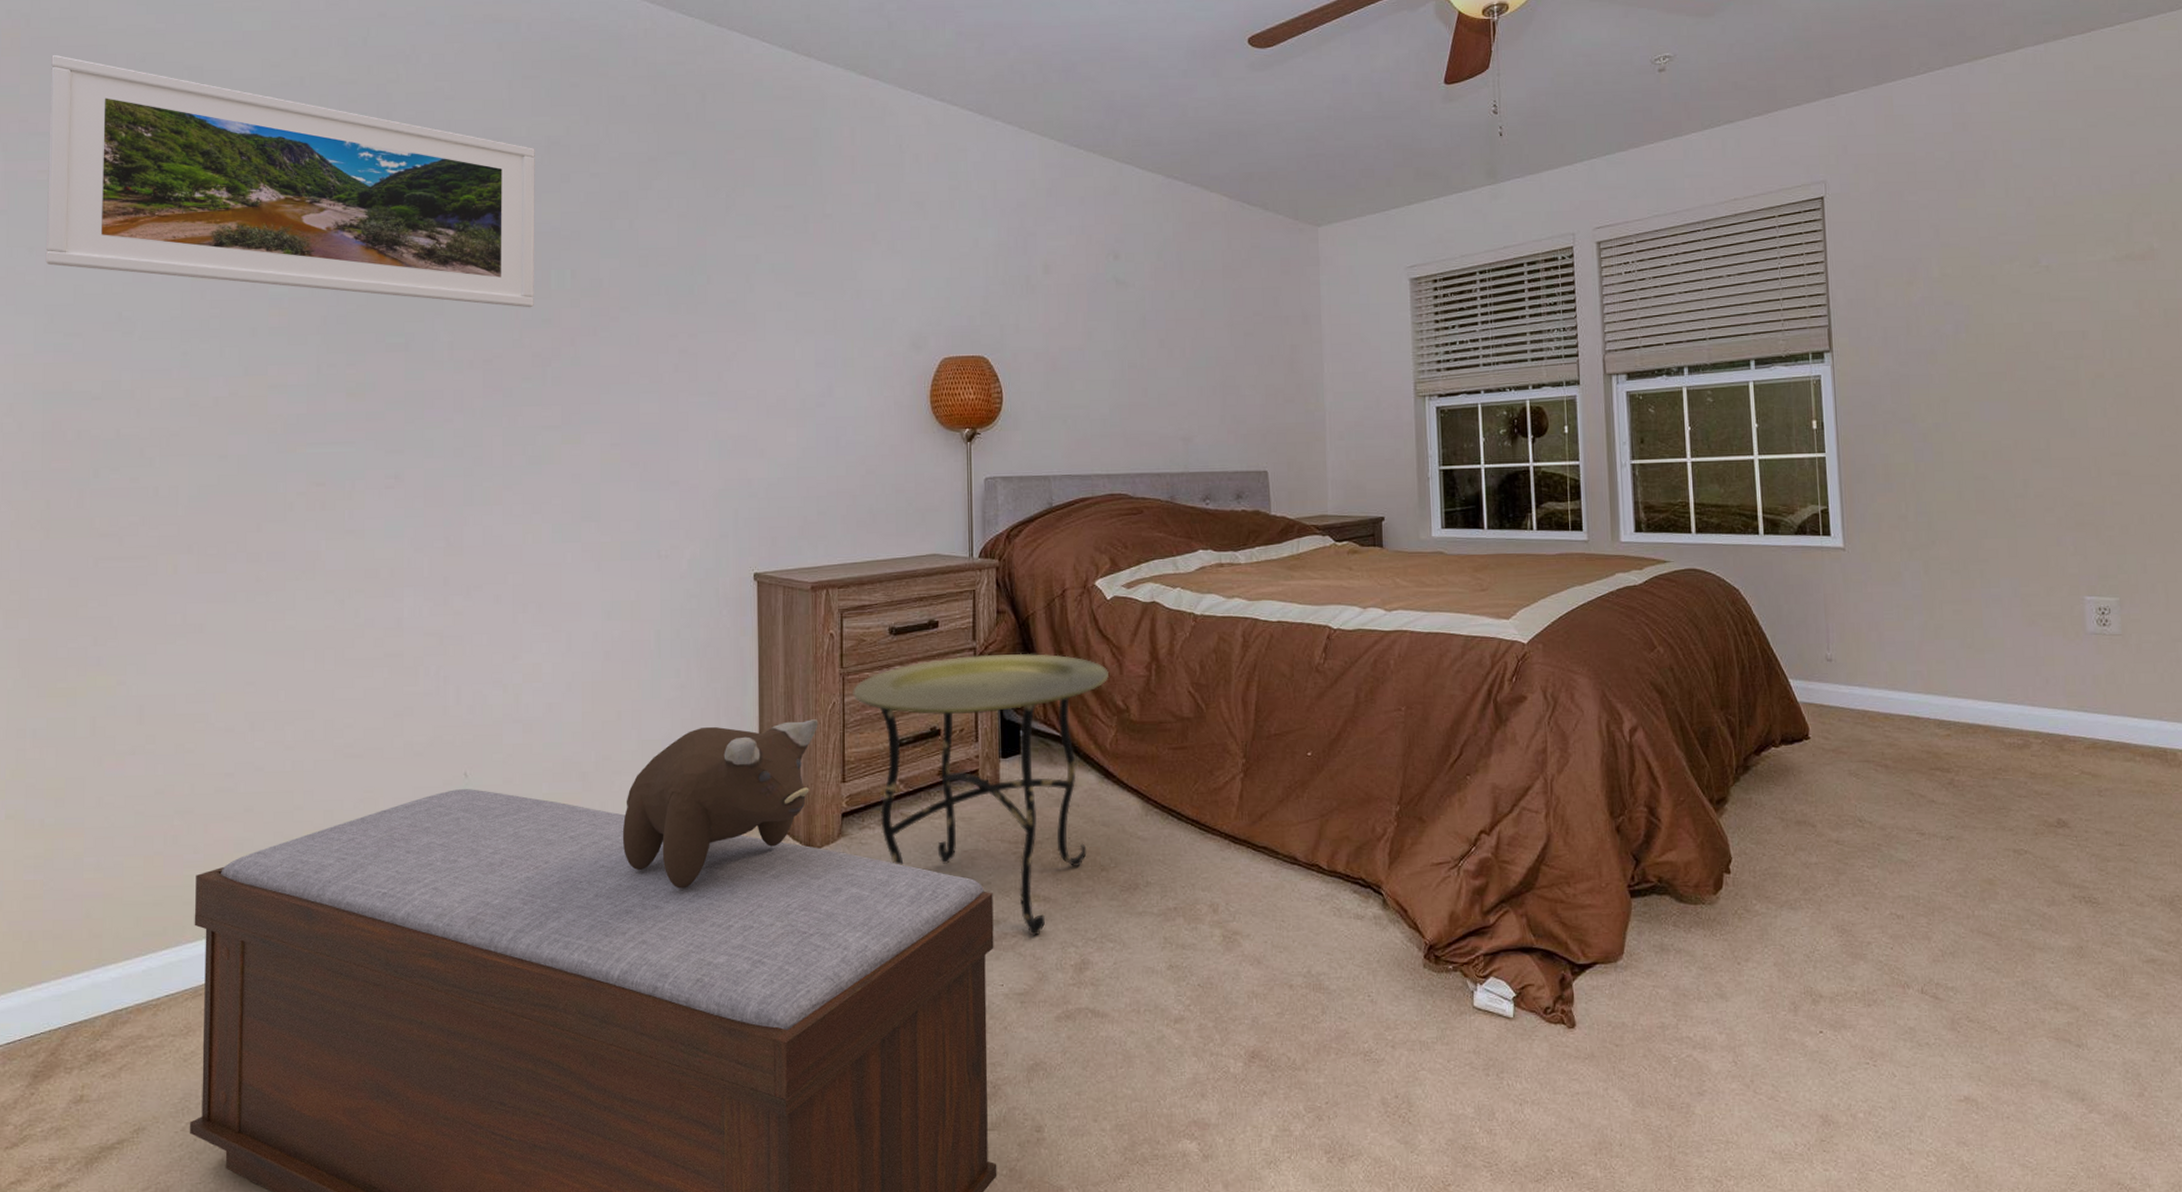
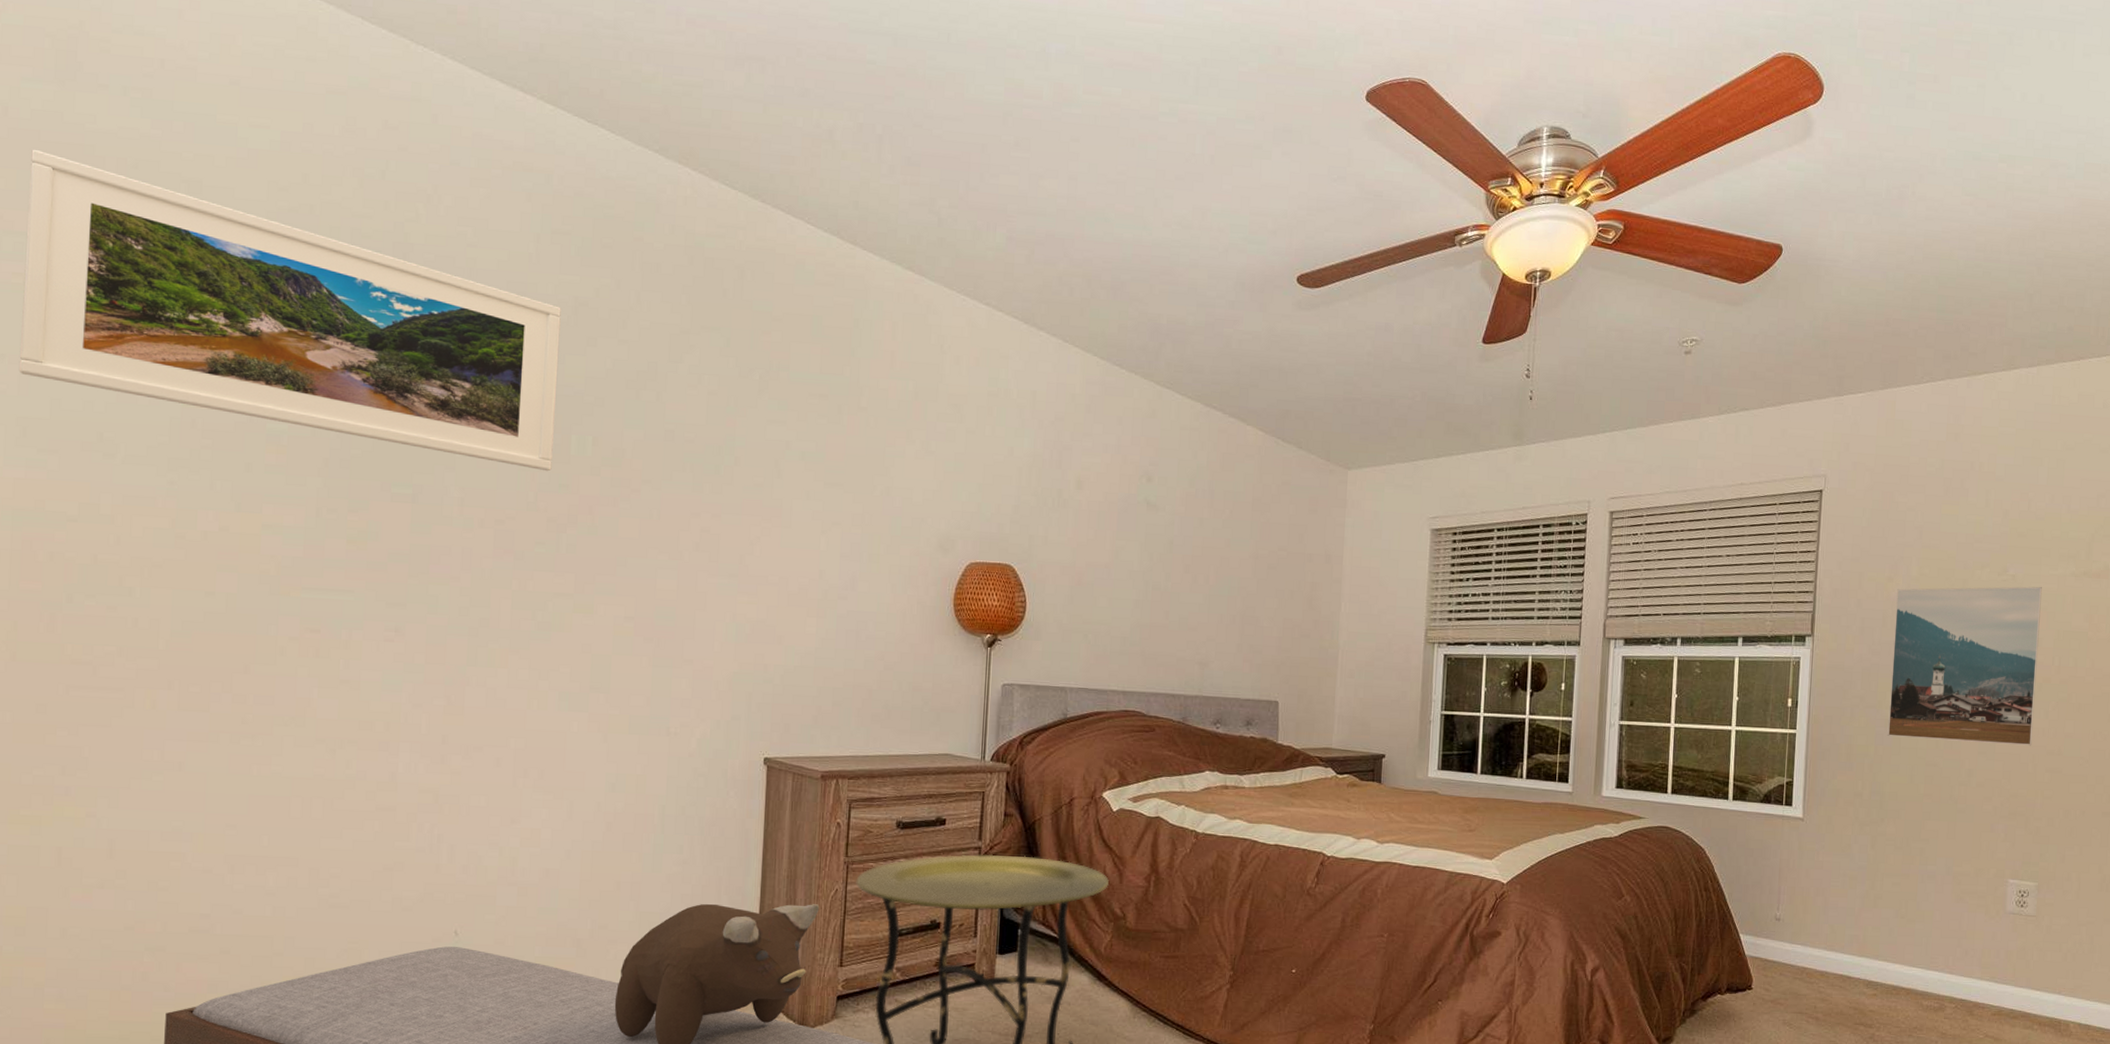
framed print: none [1918,276,2092,451] -> present [1887,586,2042,746]

